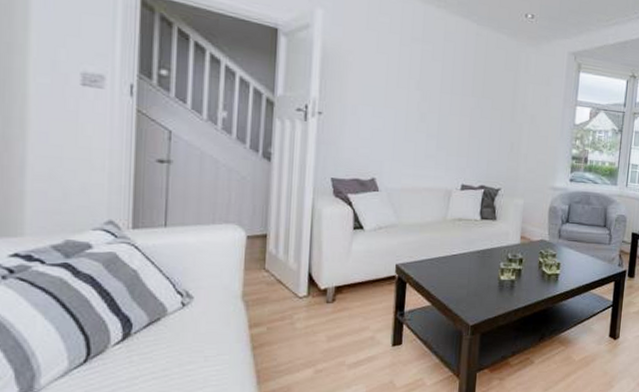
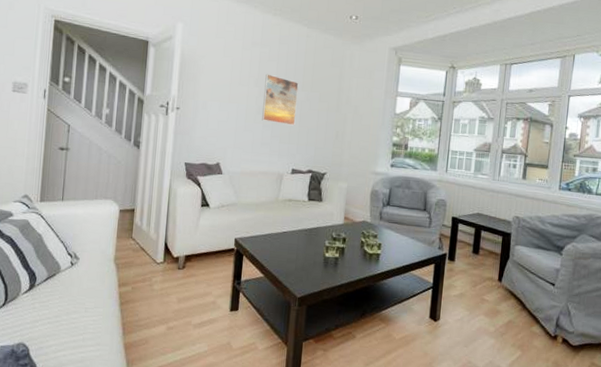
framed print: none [425,75,468,136] -> present [262,74,299,126]

